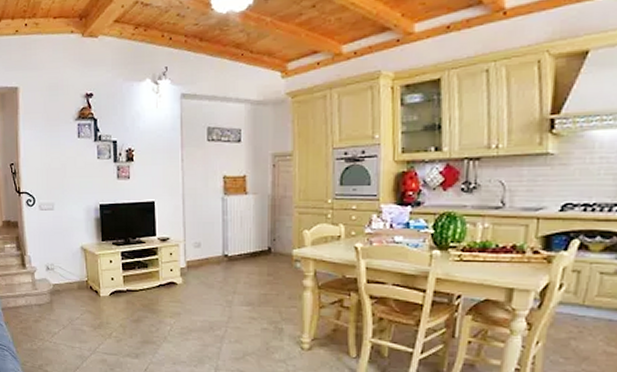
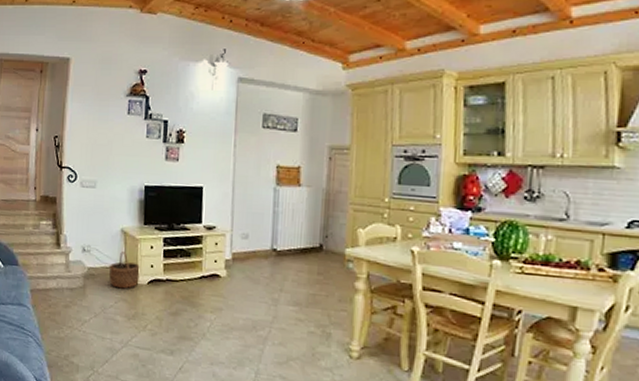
wicker basket: none [72,268,102,302] -> present [108,252,140,289]

